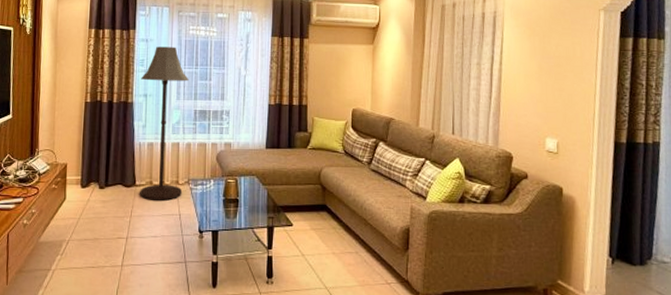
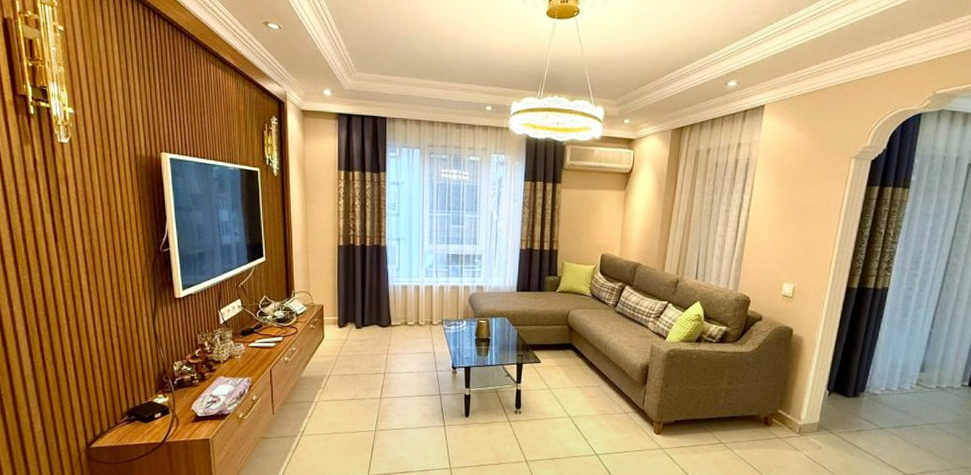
floor lamp: present [140,46,189,201] -> none [393,190,441,340]

